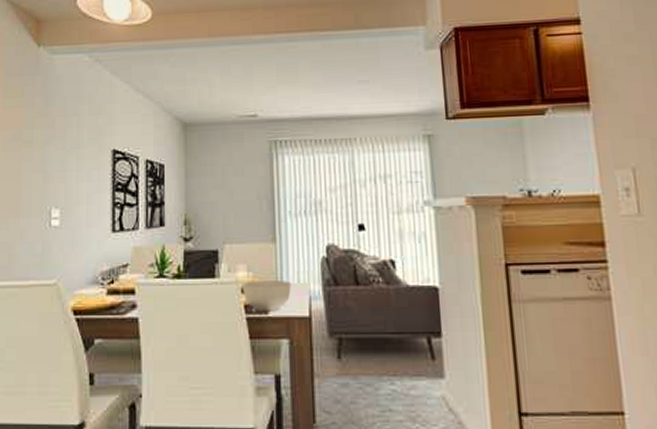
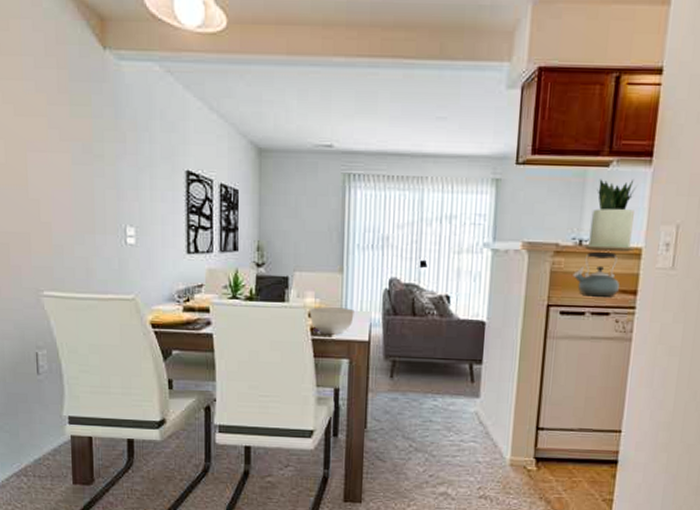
kettle: none [528,202,585,252] -> present [573,252,620,297]
planter: none [534,124,591,202] -> present [584,178,637,252]

